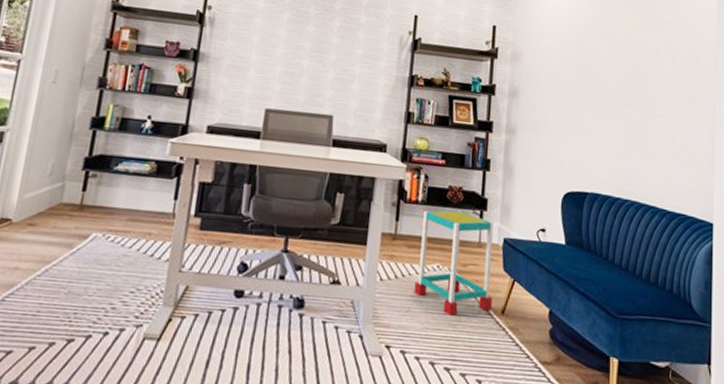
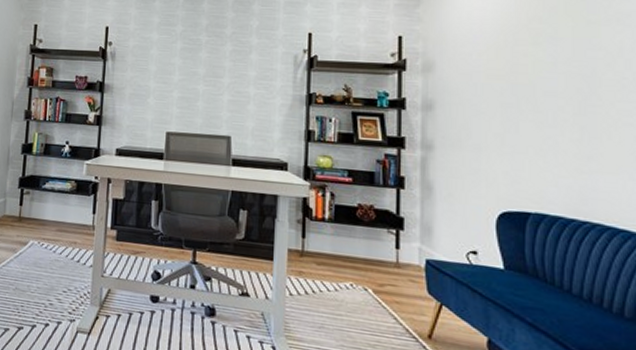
side table: present [414,210,493,316] -> none [326,228,416,336]

